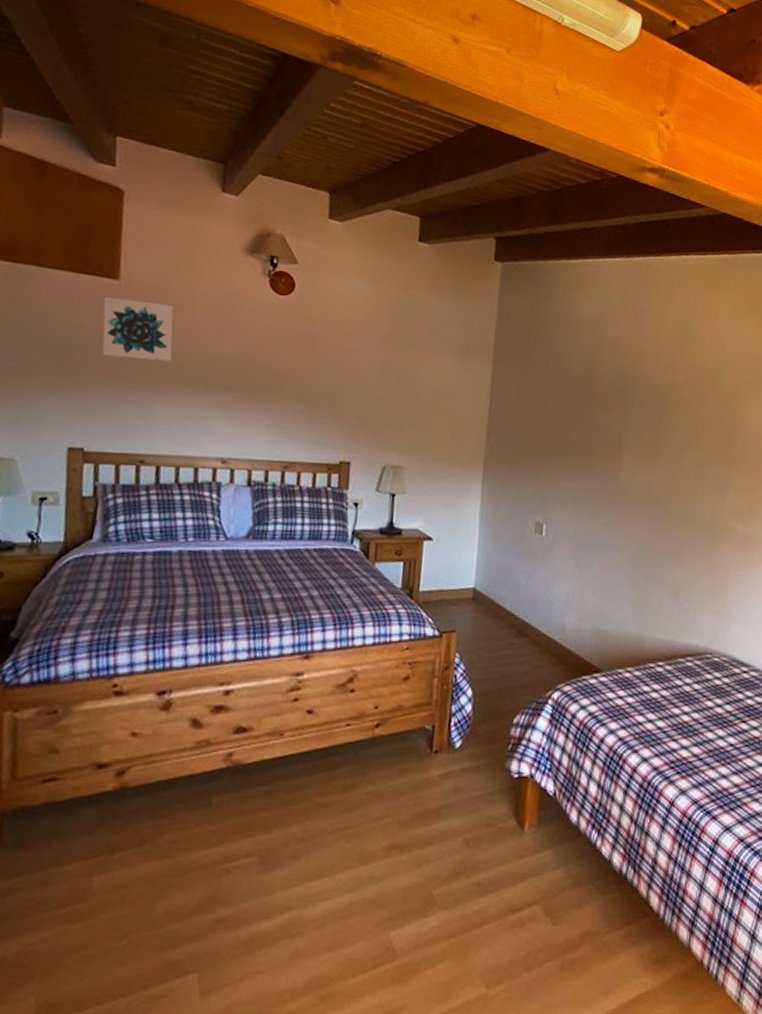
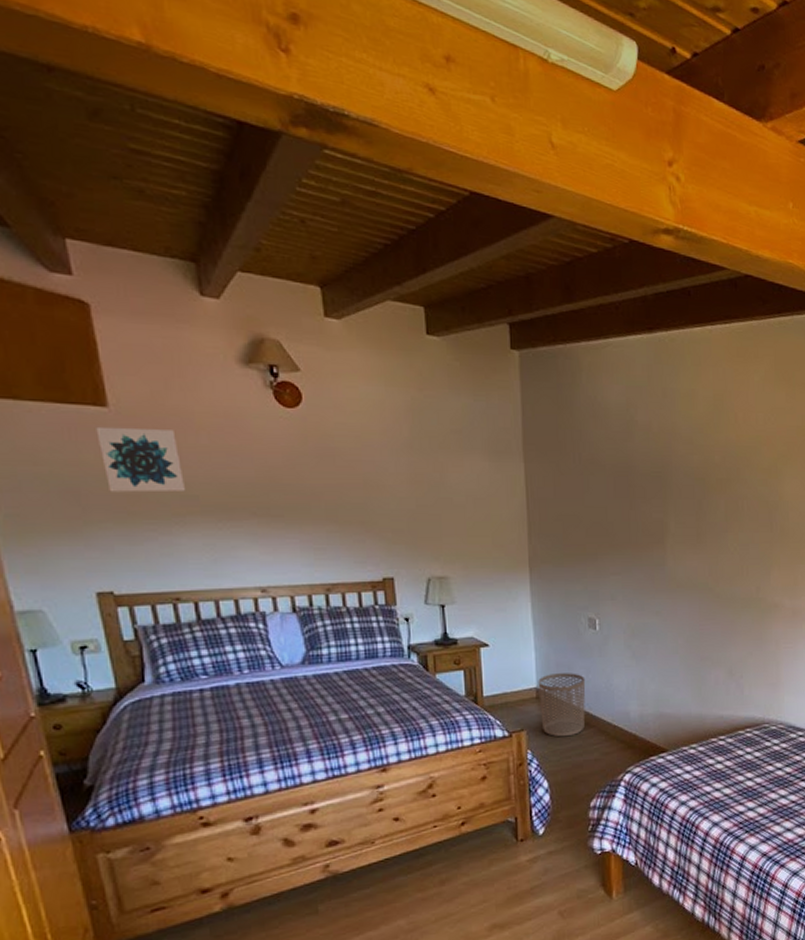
waste bin: none [474,575,525,644] -> present [538,673,586,737]

